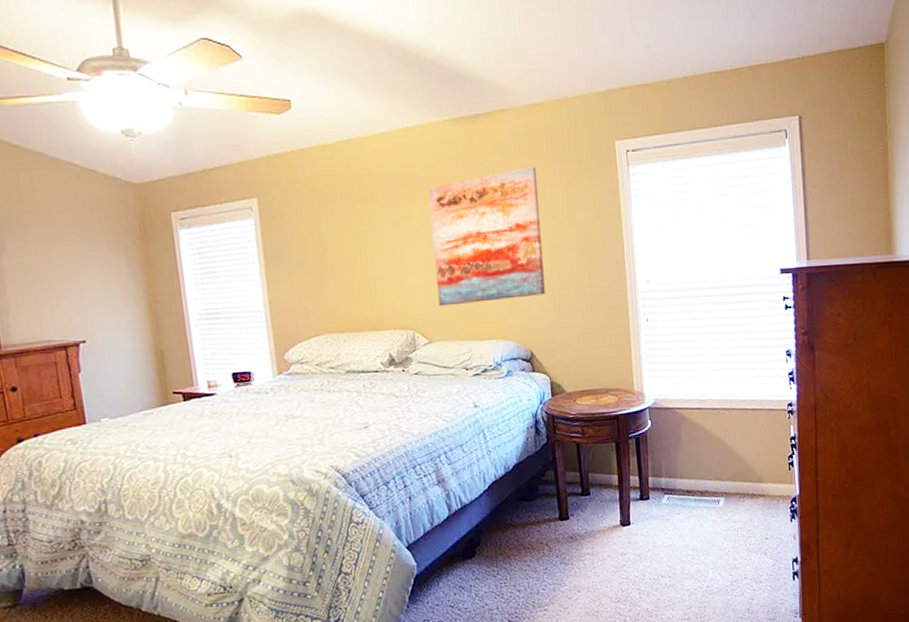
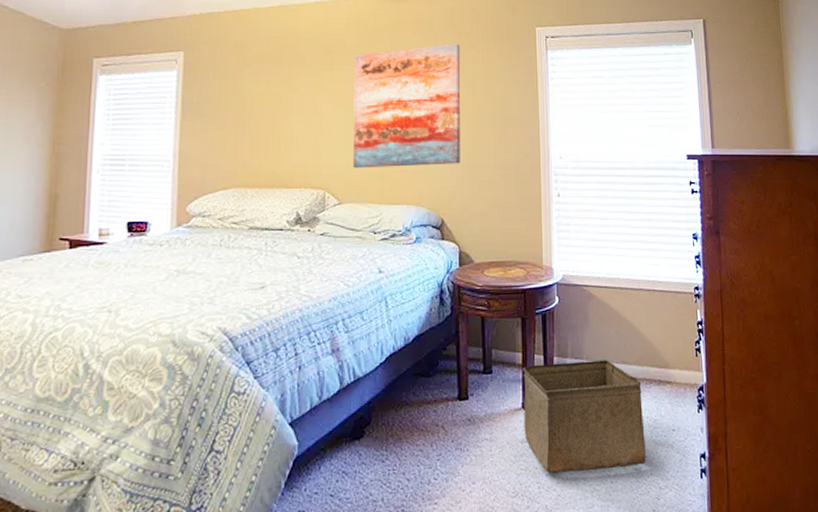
storage bin: none [619,477,740,582] -> present [523,360,646,474]

